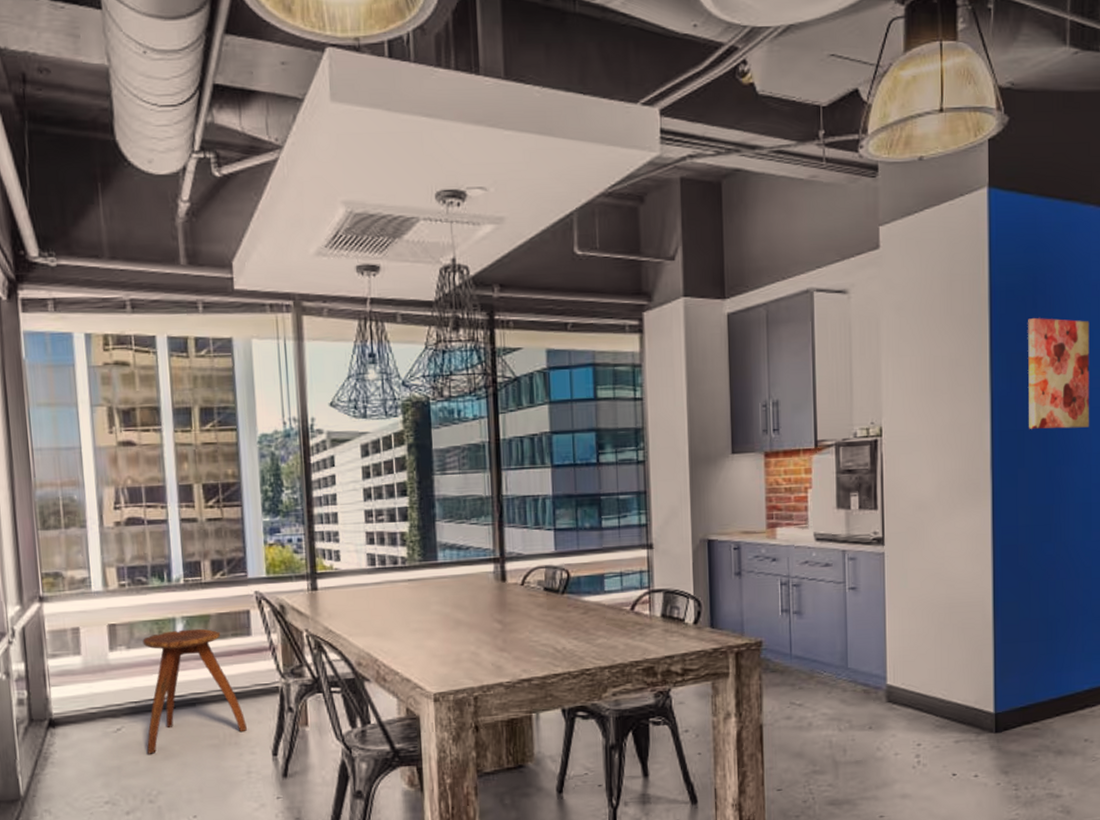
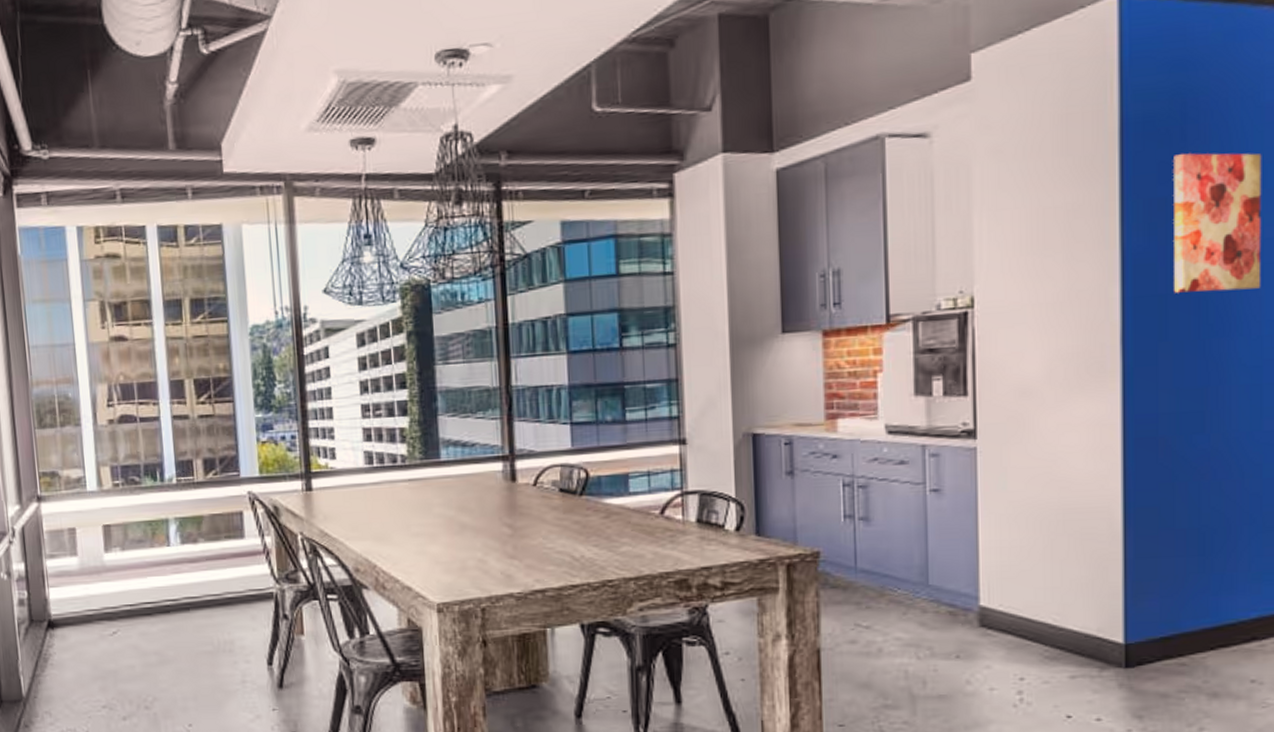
stool: present [142,628,247,754] -> none [136,530,241,659]

